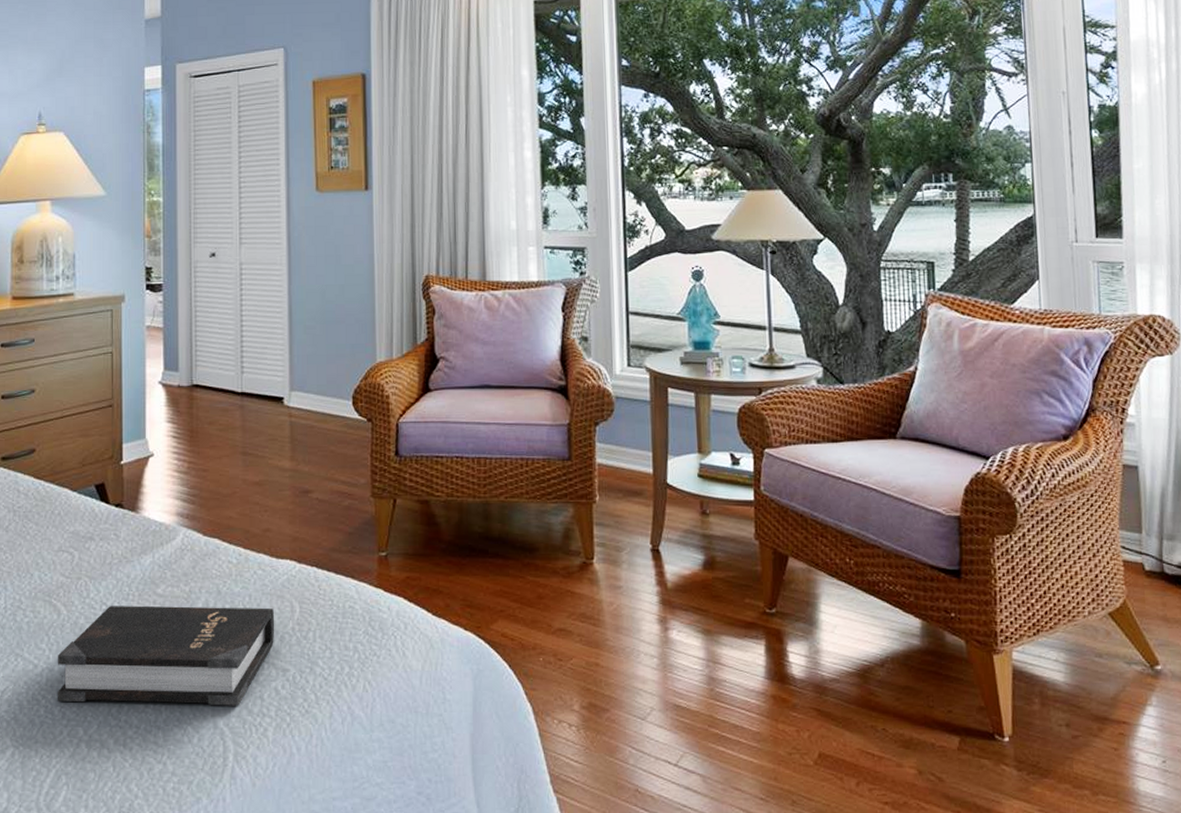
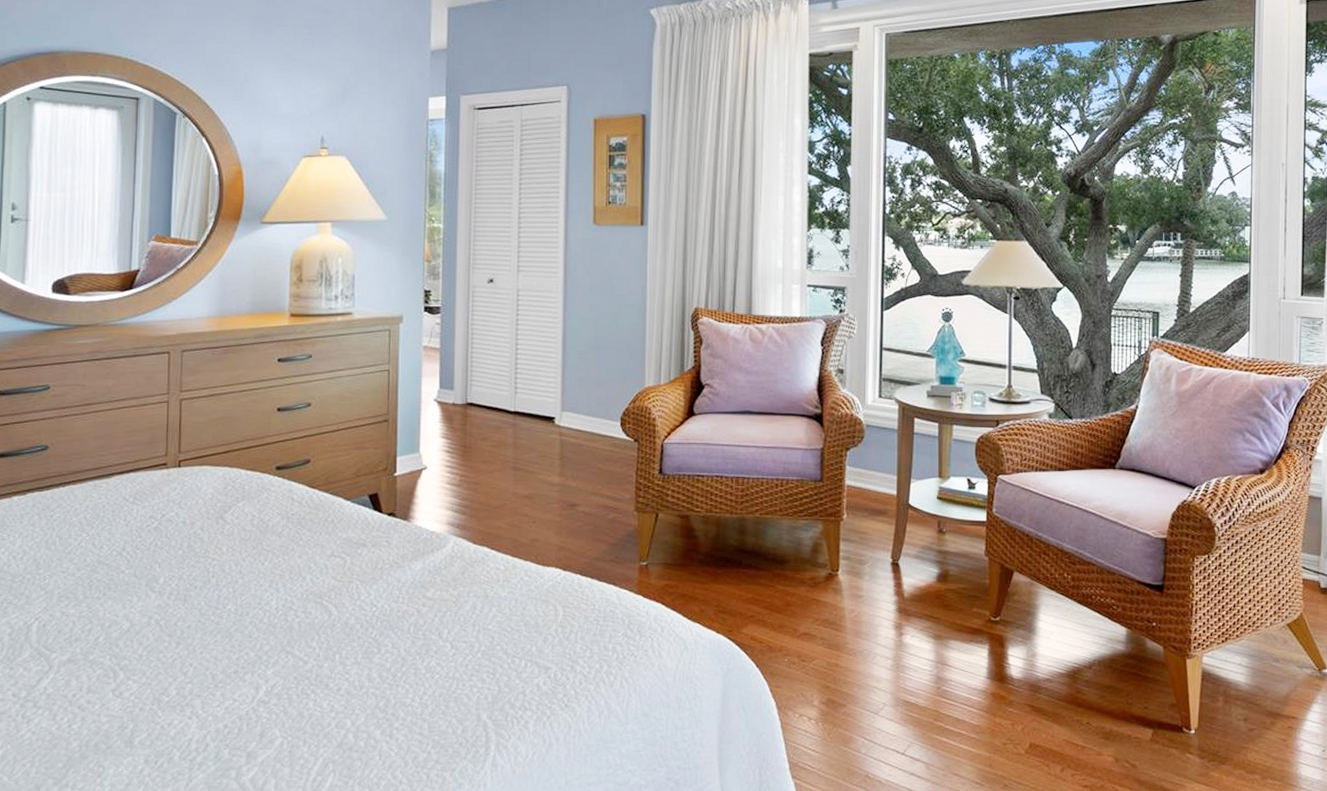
hardback book: present [57,605,275,706] -> none [326,608,539,701]

